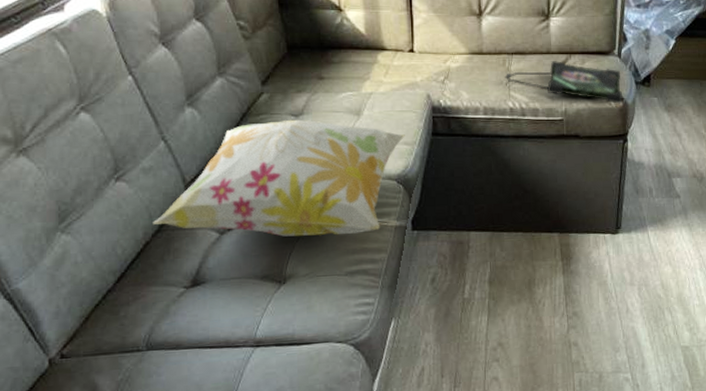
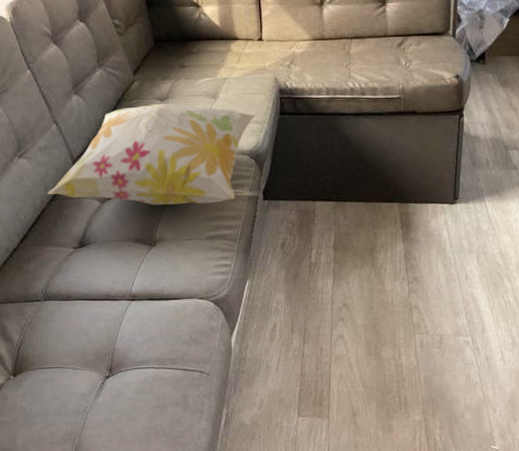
photo frame: present [505,61,623,104] -> none [345,43,459,81]

